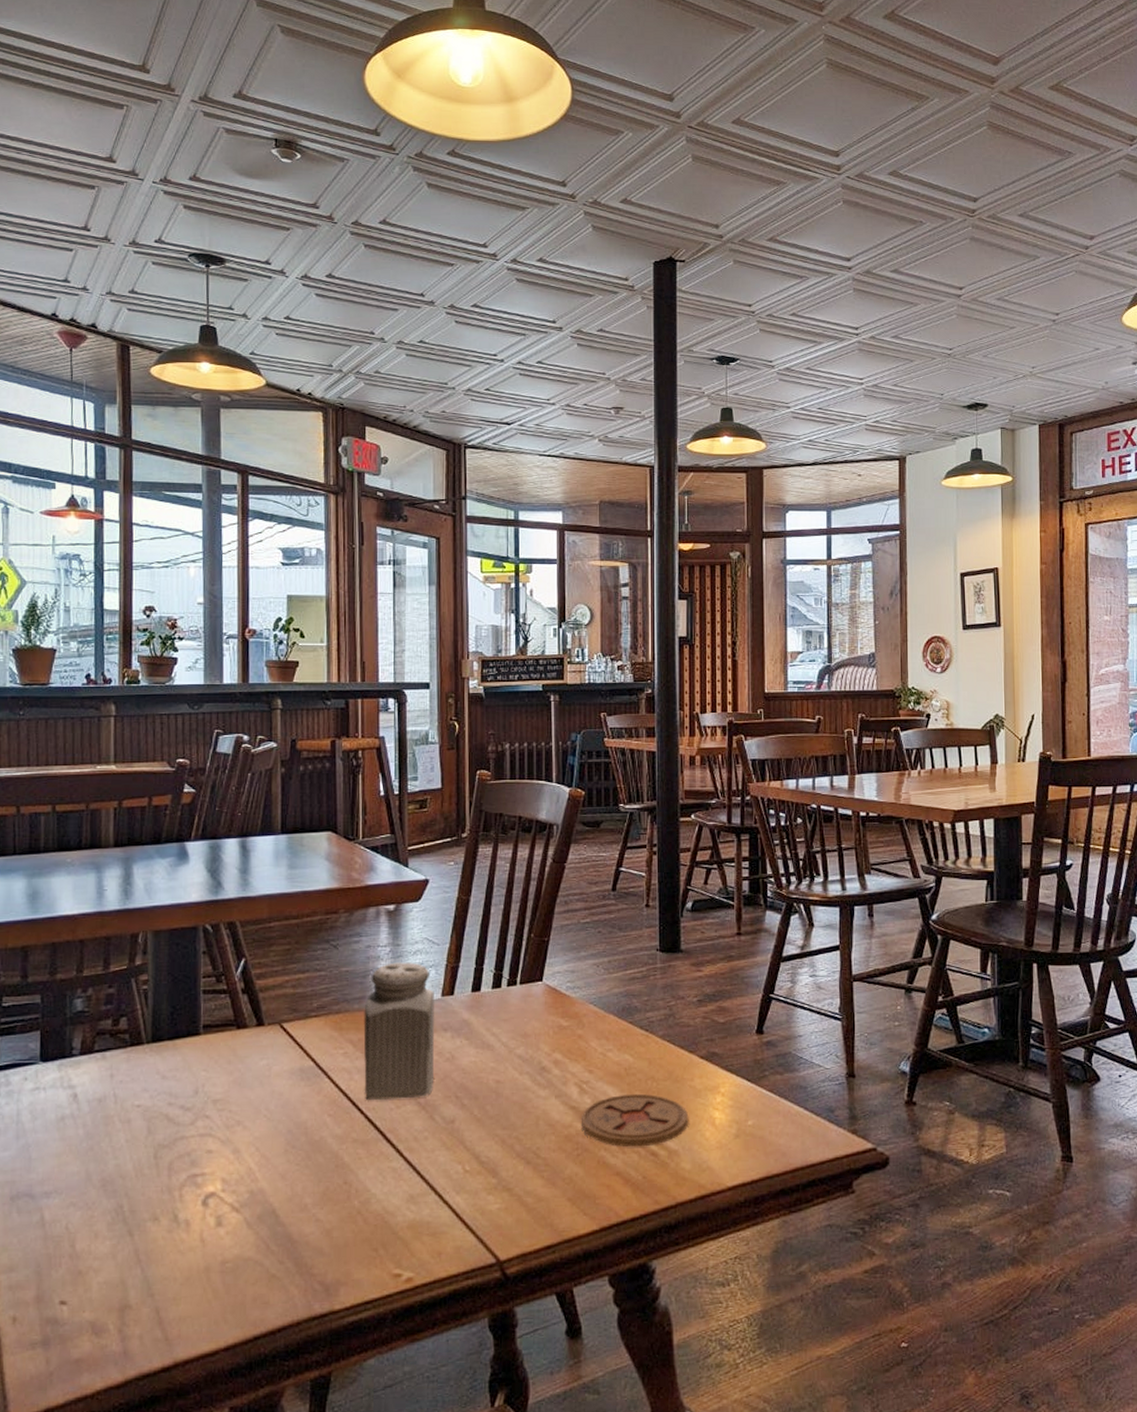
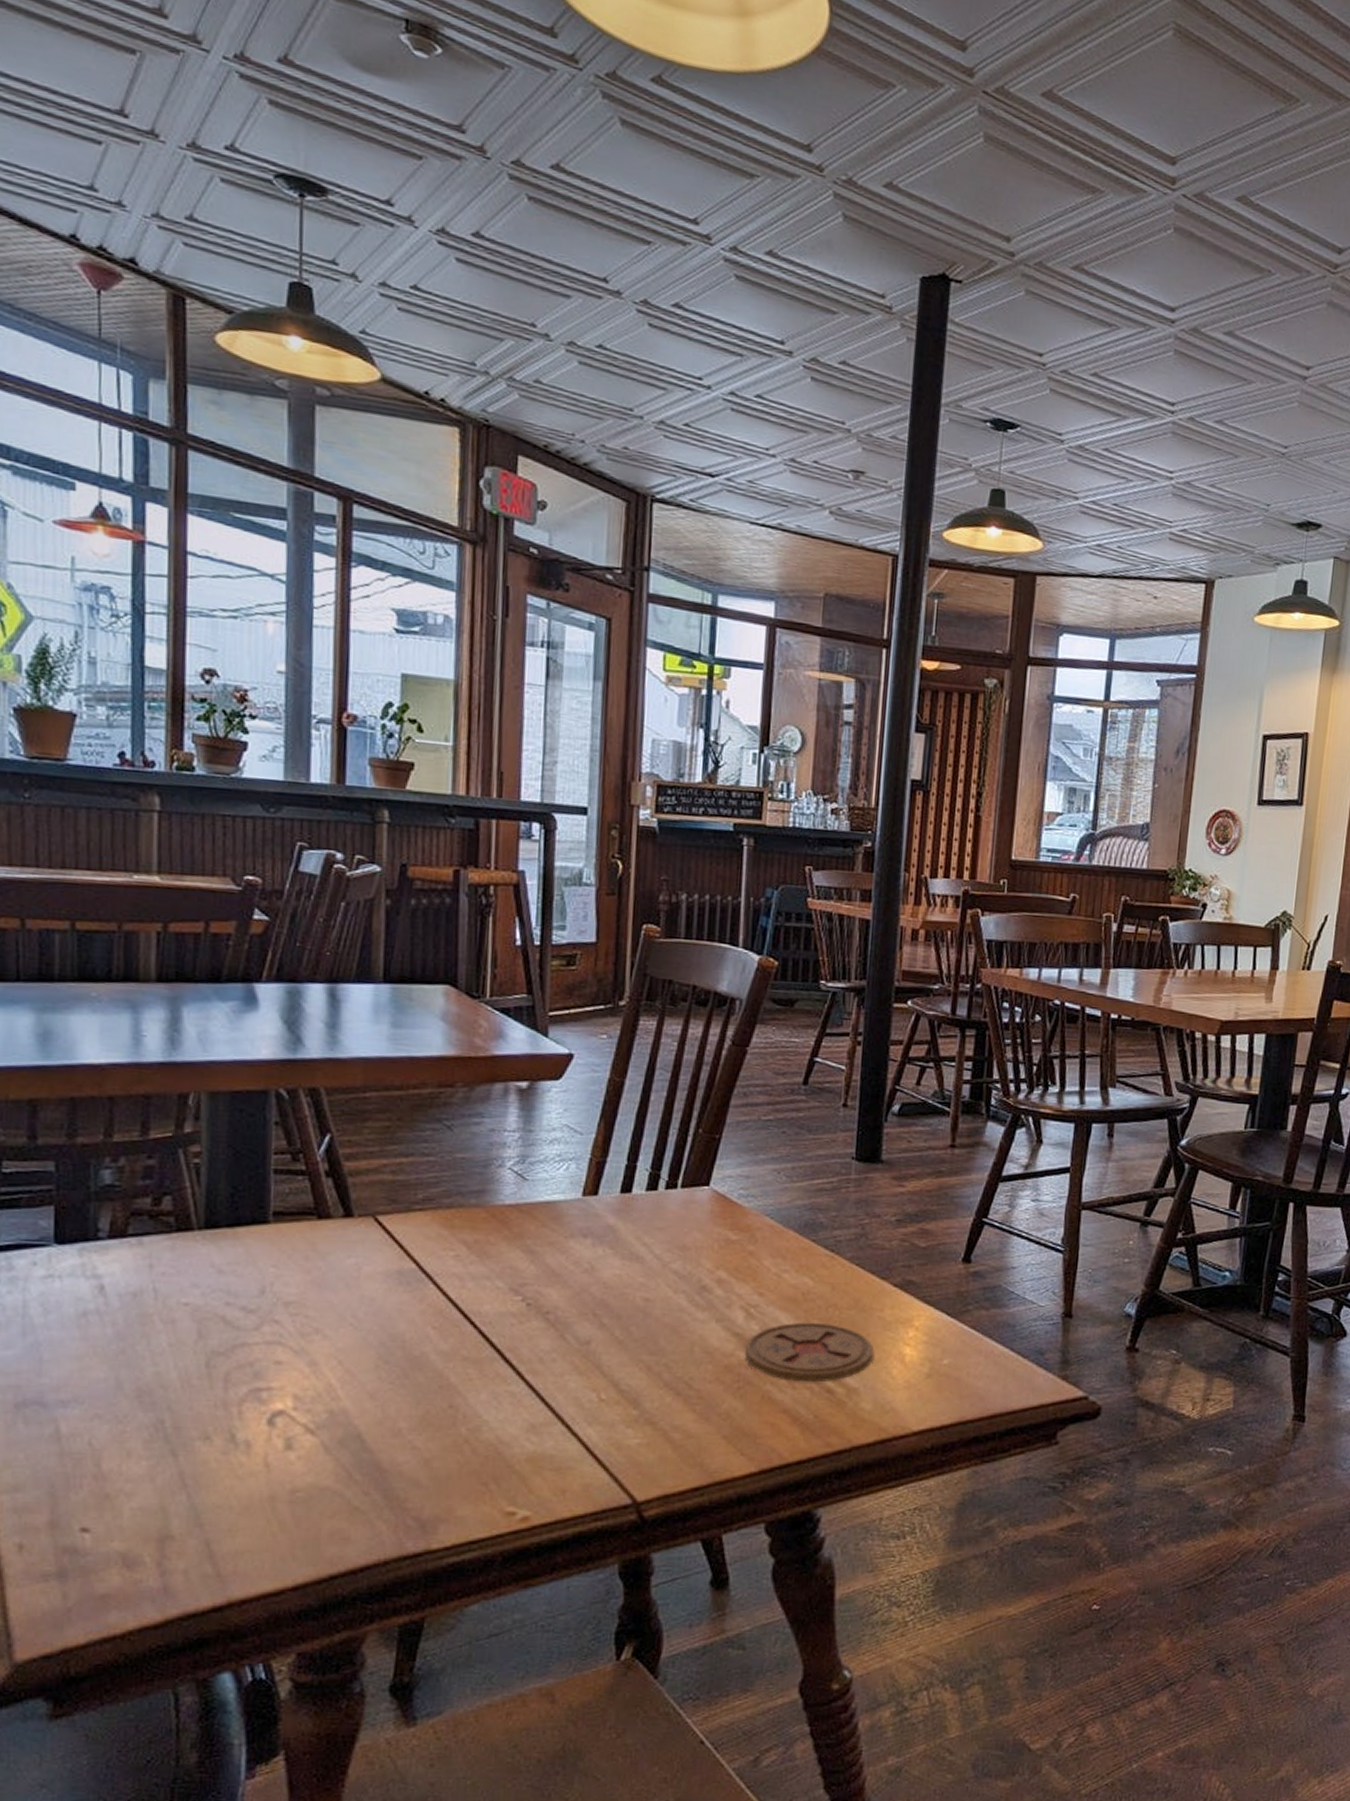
salt shaker: present [363,962,434,1100] -> none [480,1151,573,1314]

